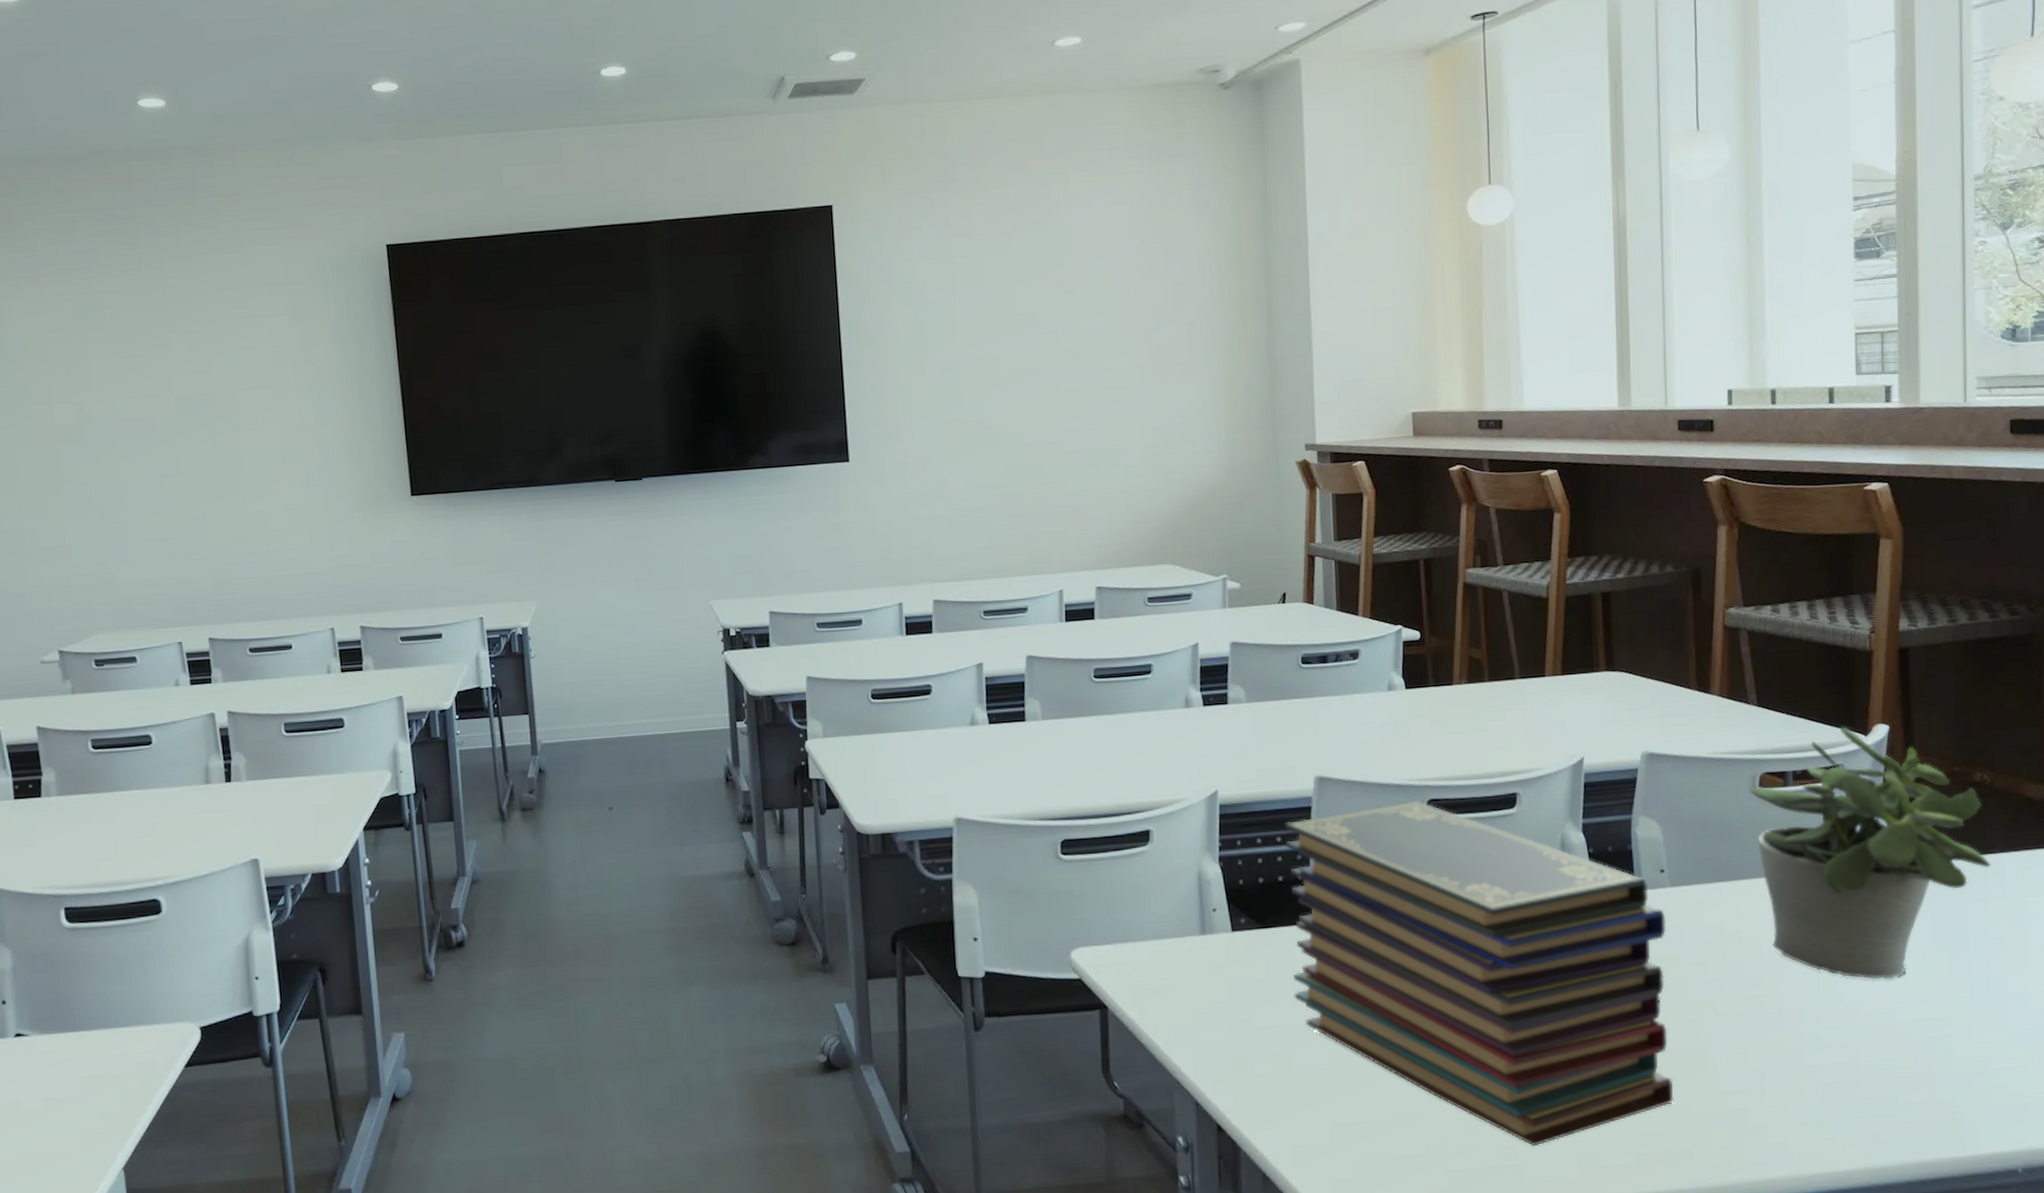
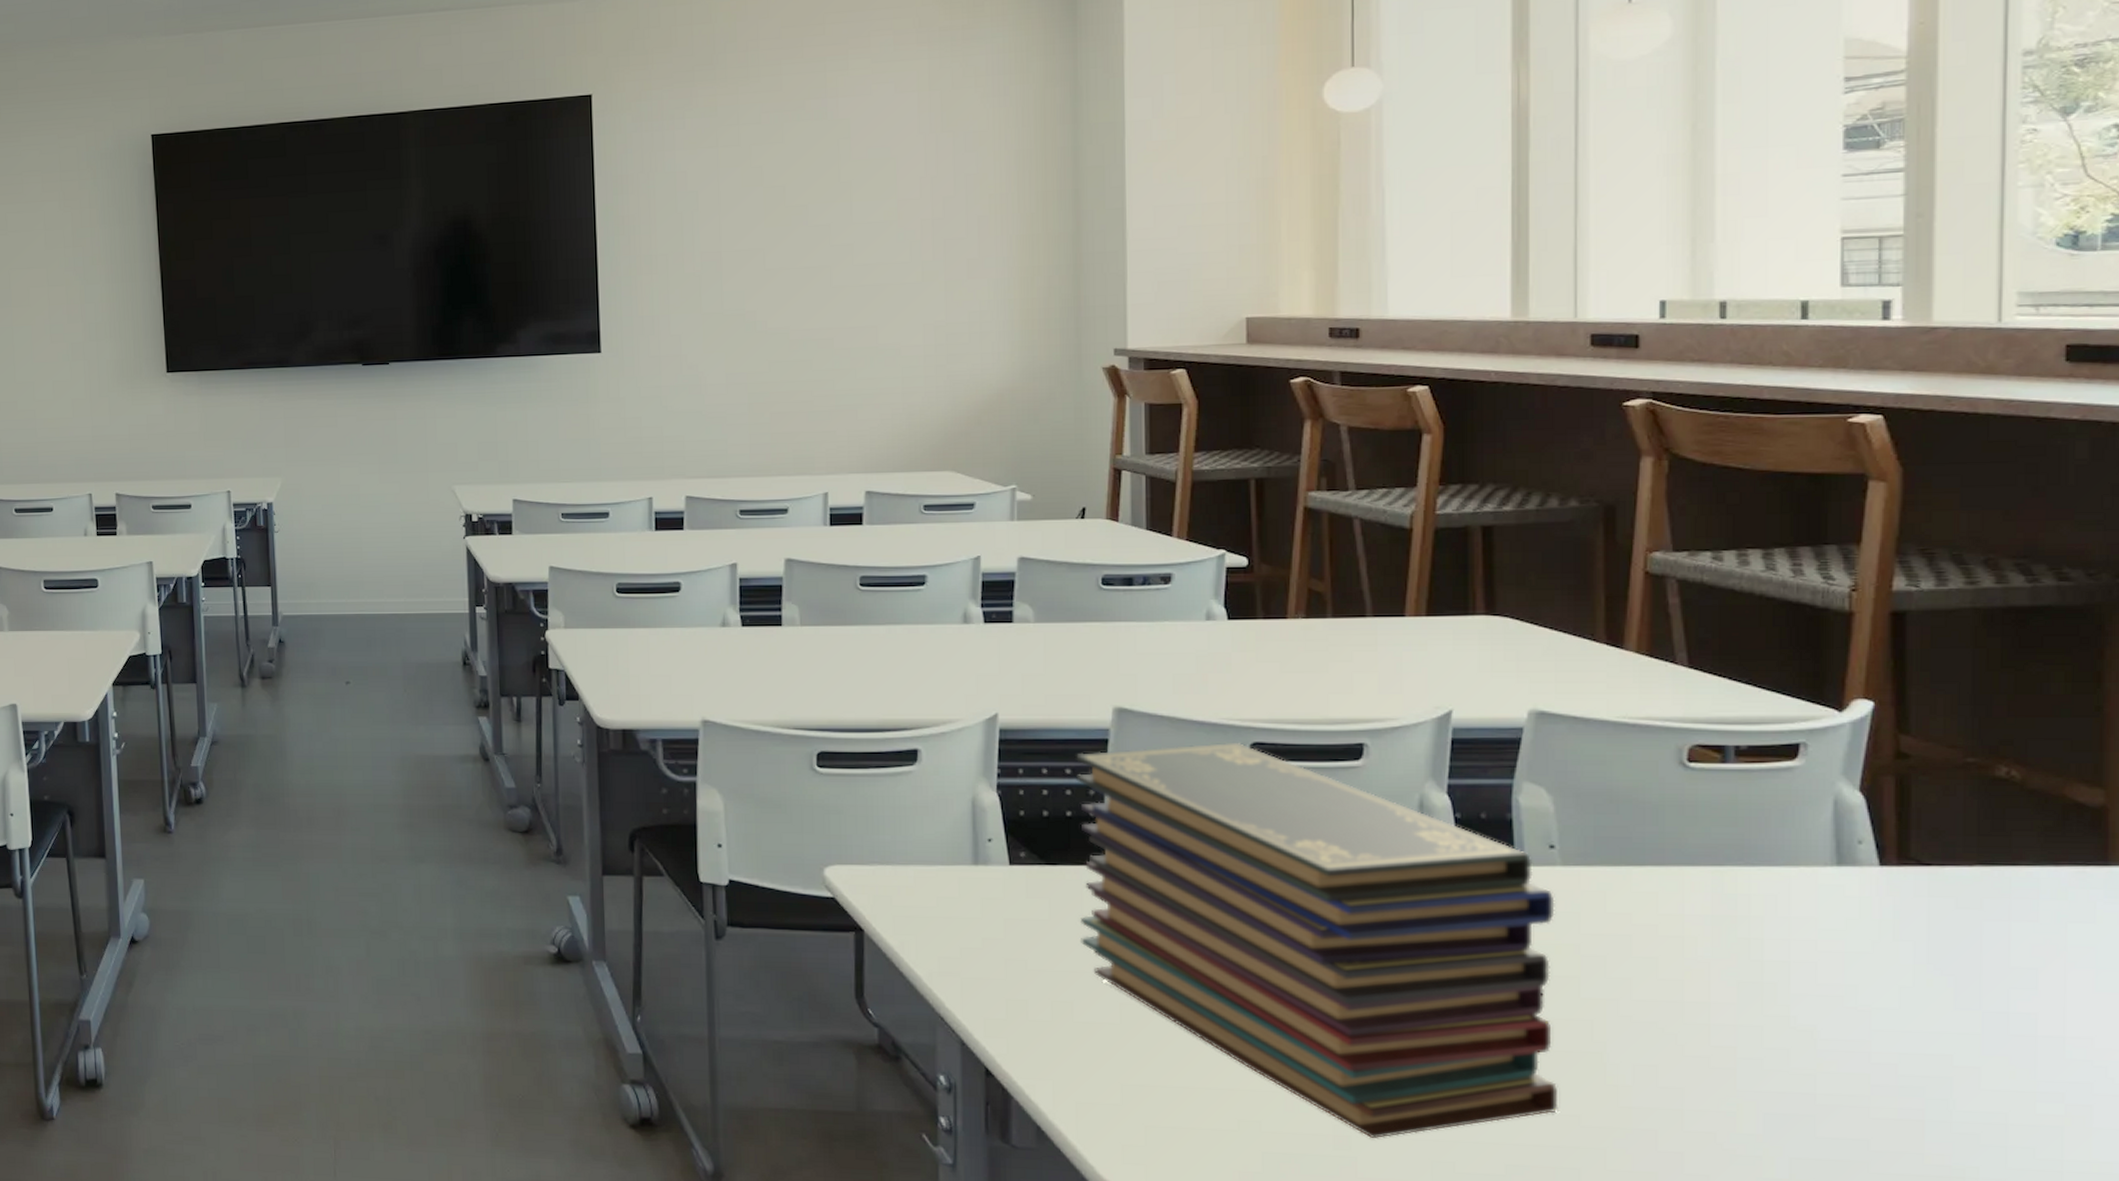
potted plant: present [1749,726,1991,980] -> none [1673,699,2019,1001]

